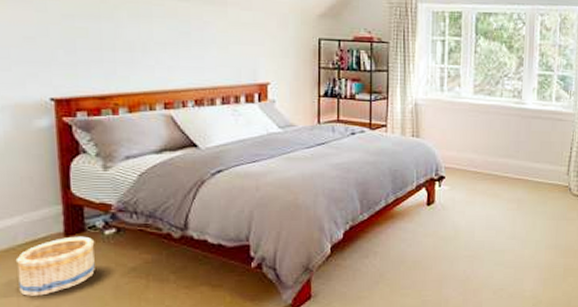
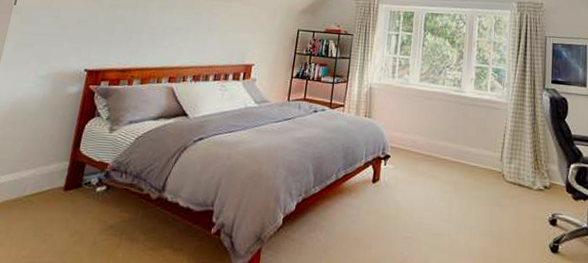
basket: present [15,236,95,296] -> none [13,191,87,247]

